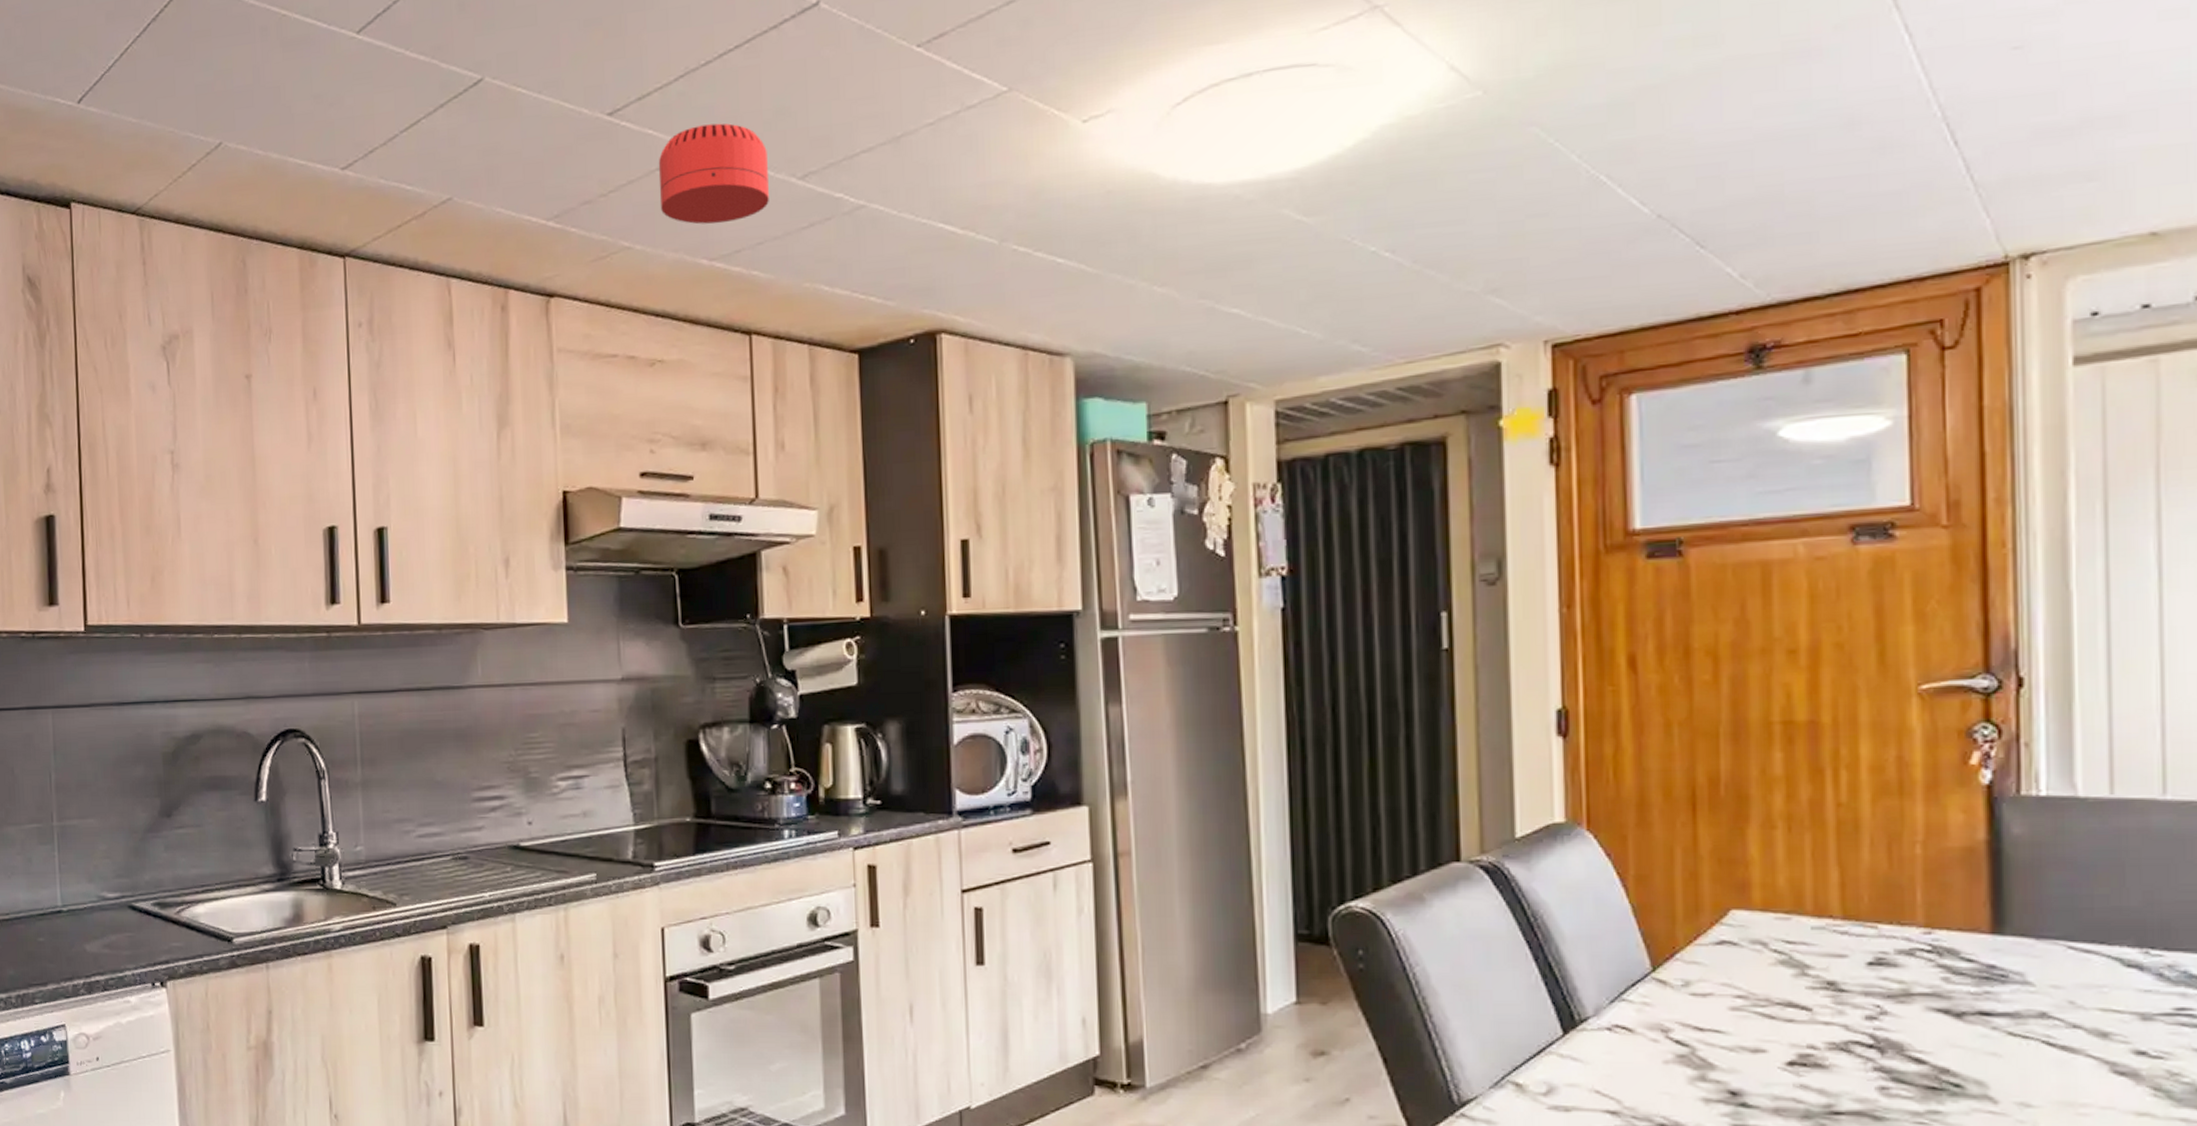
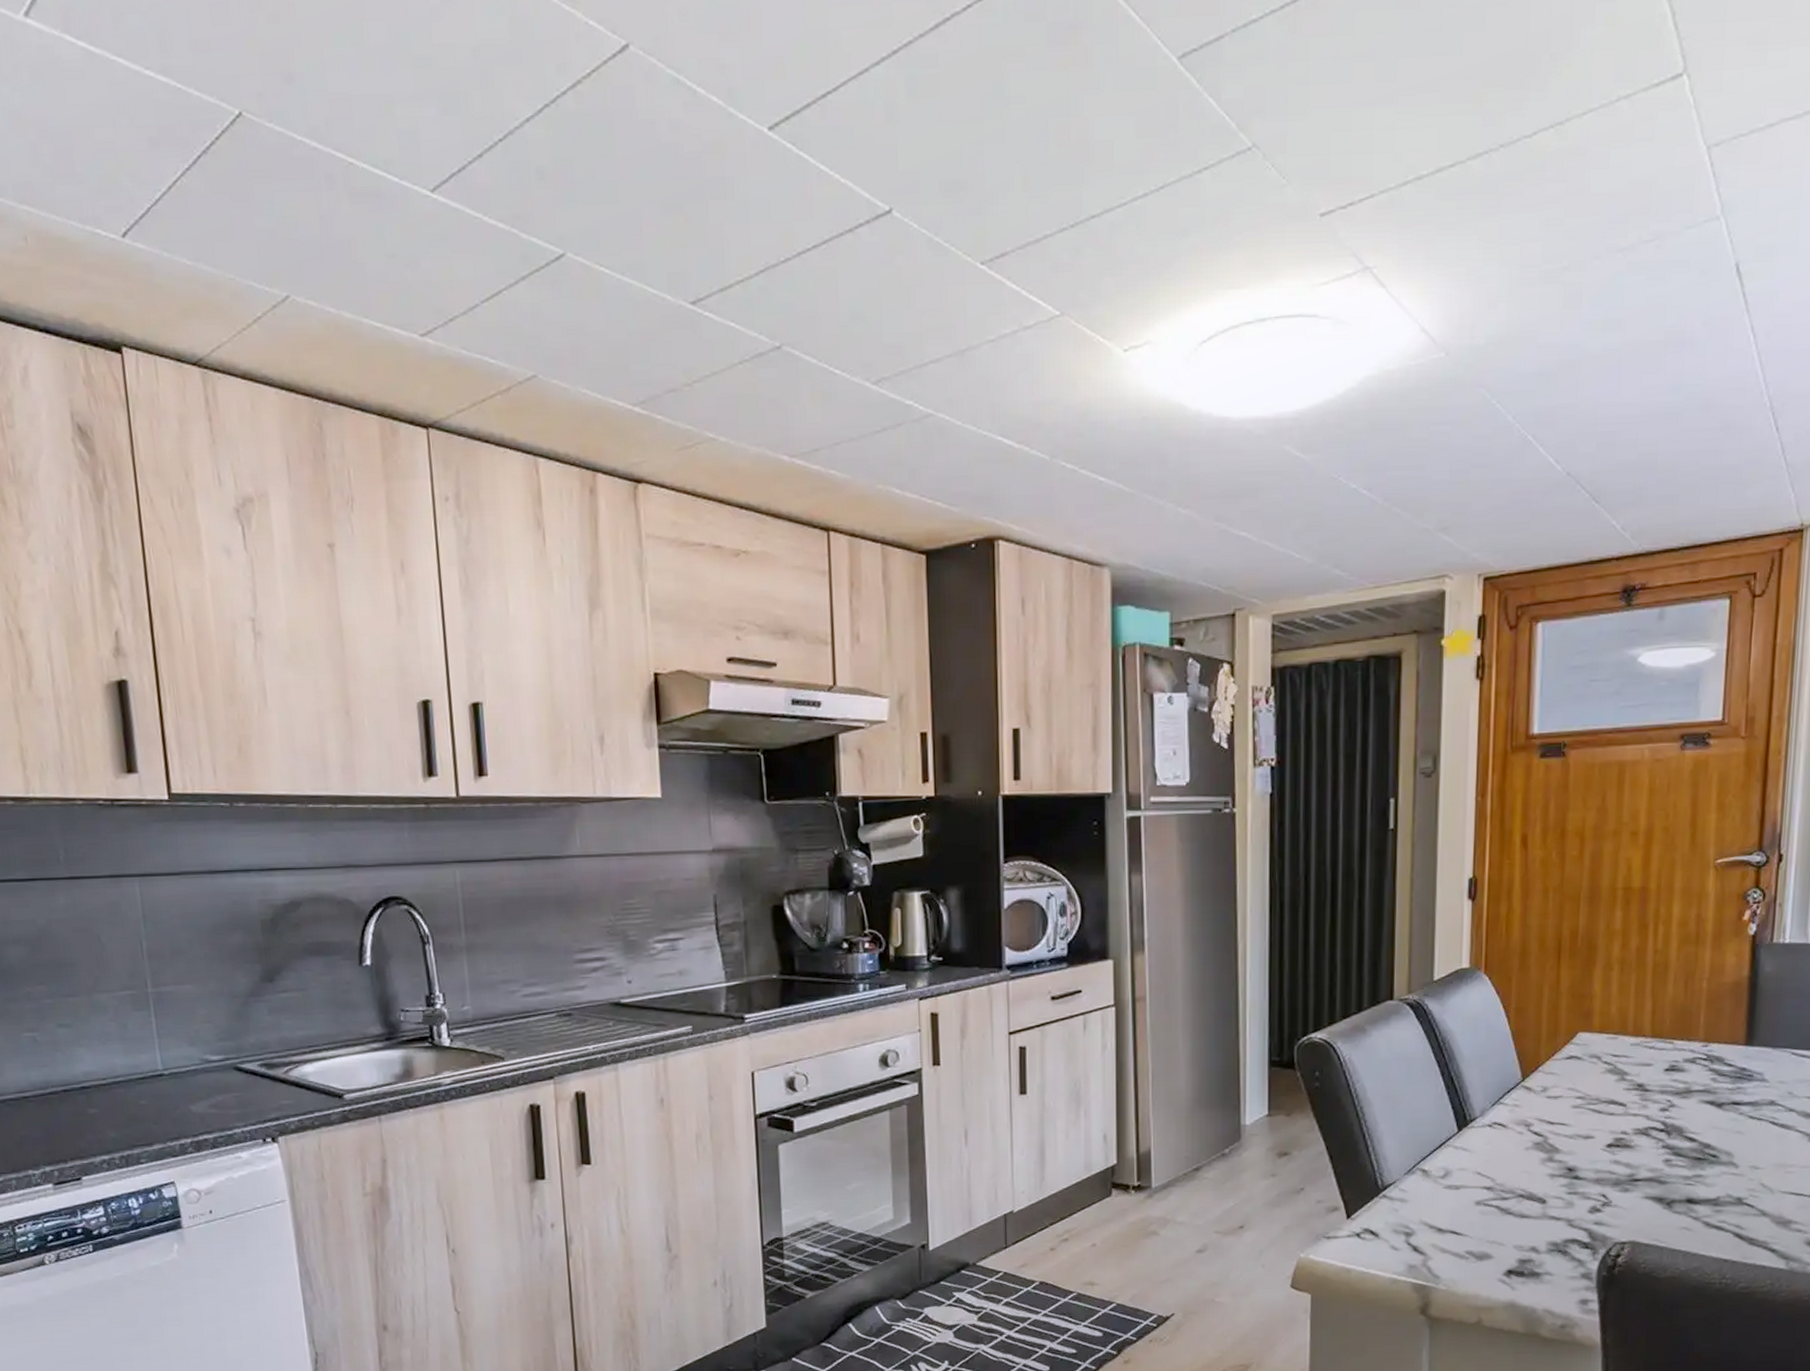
smoke detector: present [658,123,769,225] -> none [740,322,845,422]

